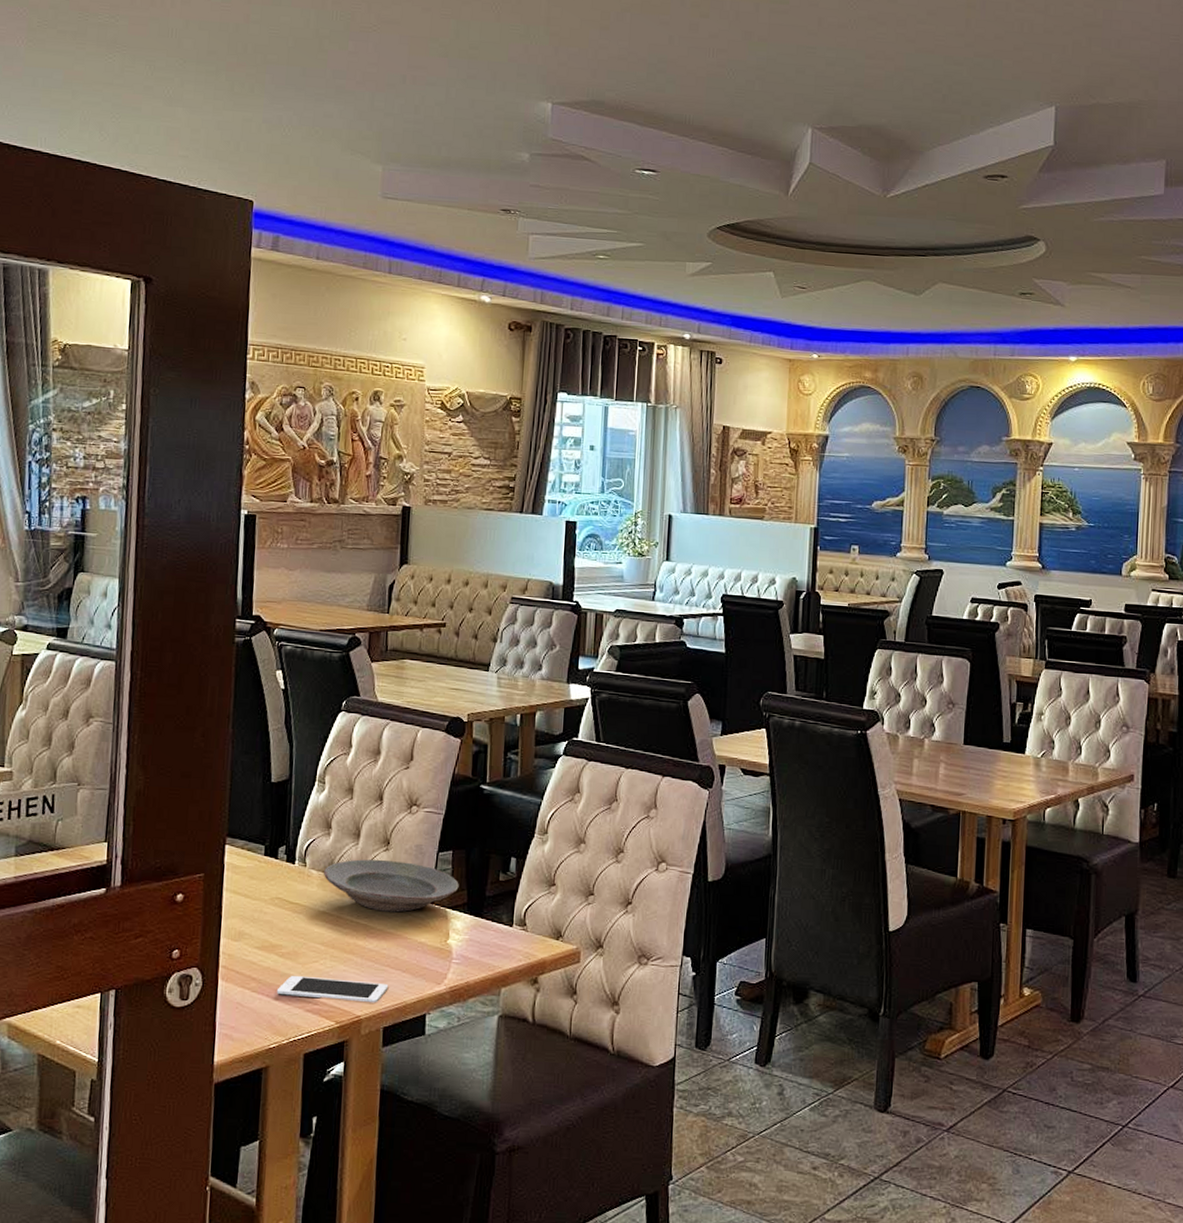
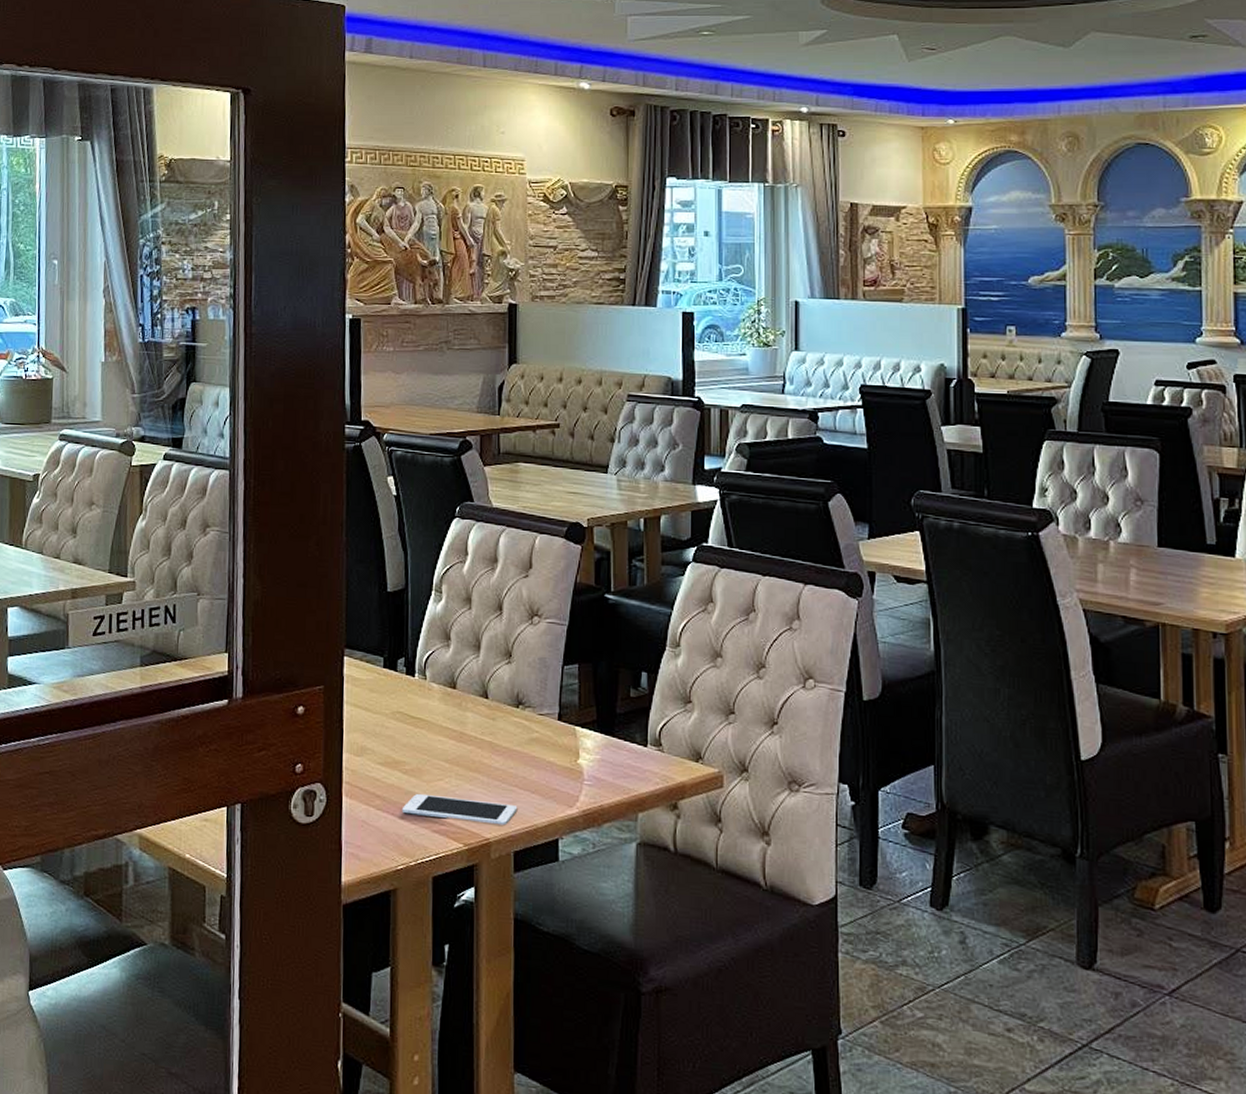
plate: present [324,859,459,913] -> none [445,672,587,730]

